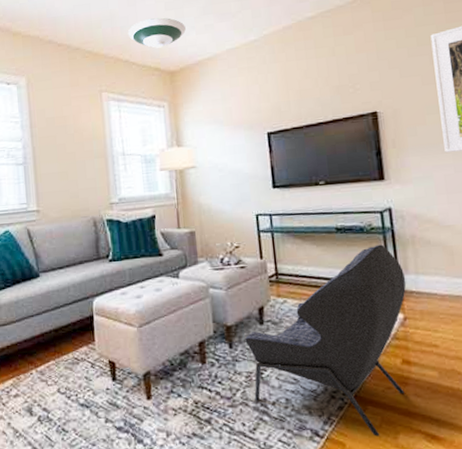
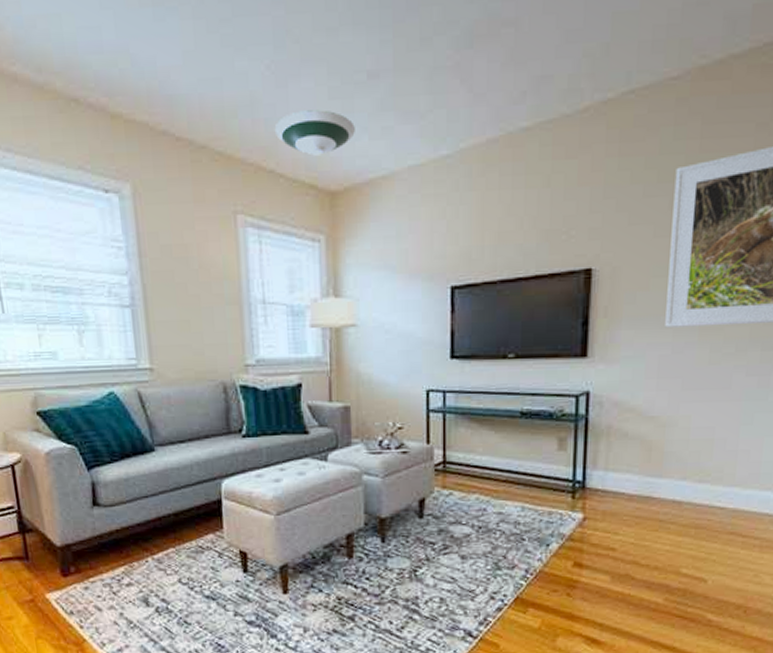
armchair: present [245,244,406,436] -> none [400,434,592,639]

